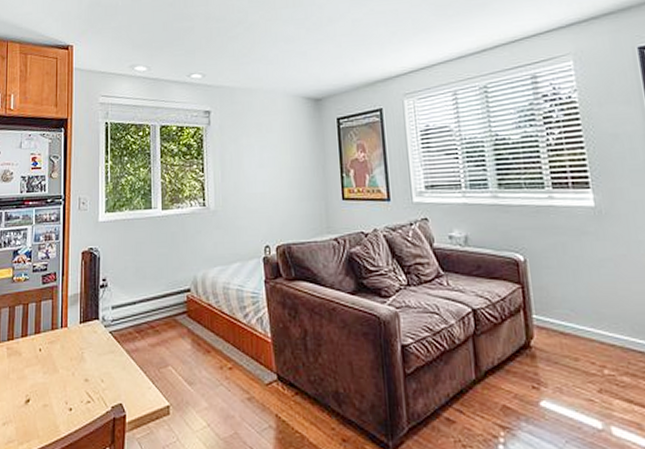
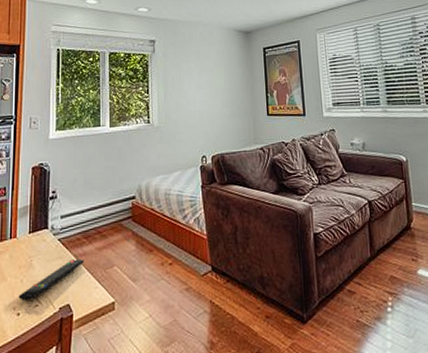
remote control: none [70,355,137,397] -> present [18,259,84,302]

